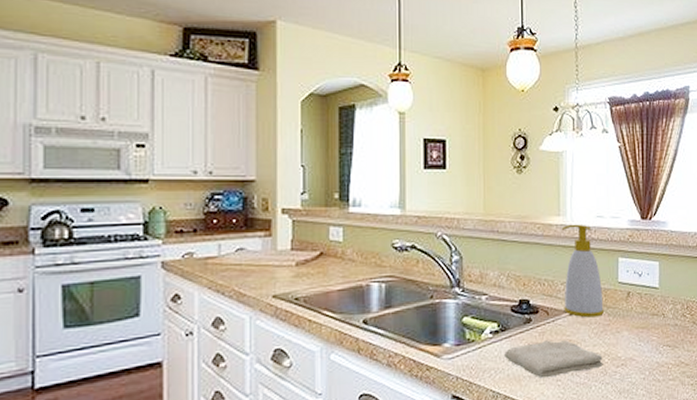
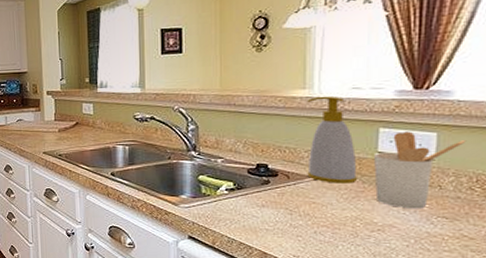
washcloth: present [504,340,603,379] -> none [240,200,354,233]
utensil holder: none [615,261,678,340] -> present [373,131,467,209]

